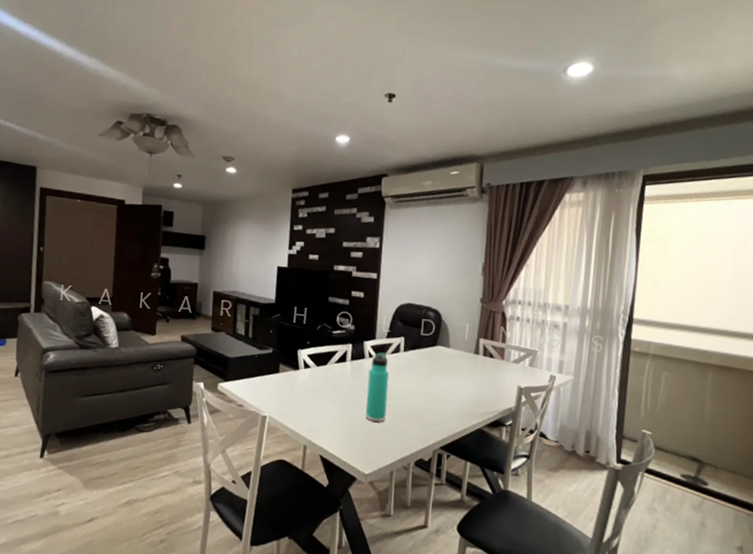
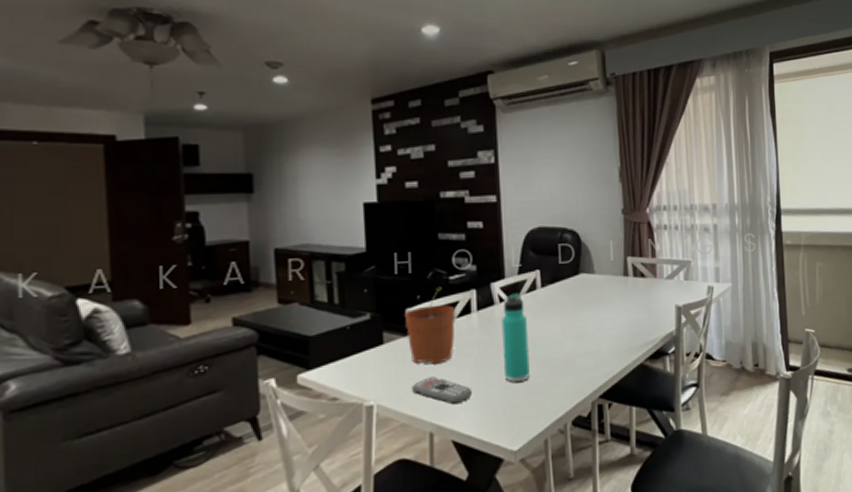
remote control: none [294,404,340,428] -> present [411,376,473,404]
plant pot: none [296,337,334,396] -> present [404,286,455,364]

